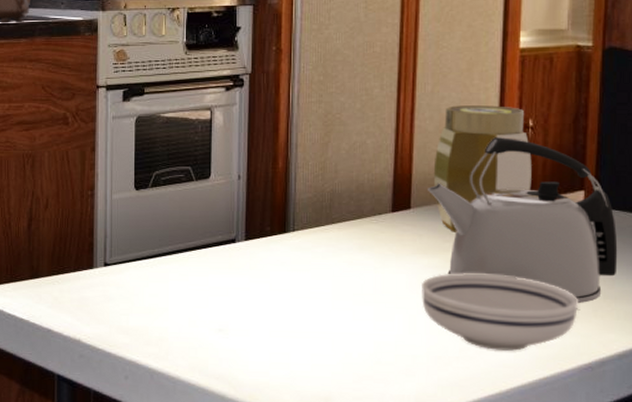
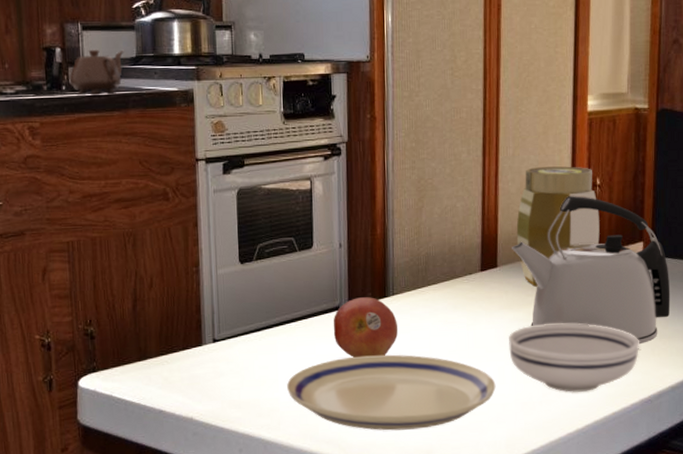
plate: none [177,291,406,374] -> present [287,354,496,431]
fruit: none [228,231,298,293] -> present [333,297,399,358]

